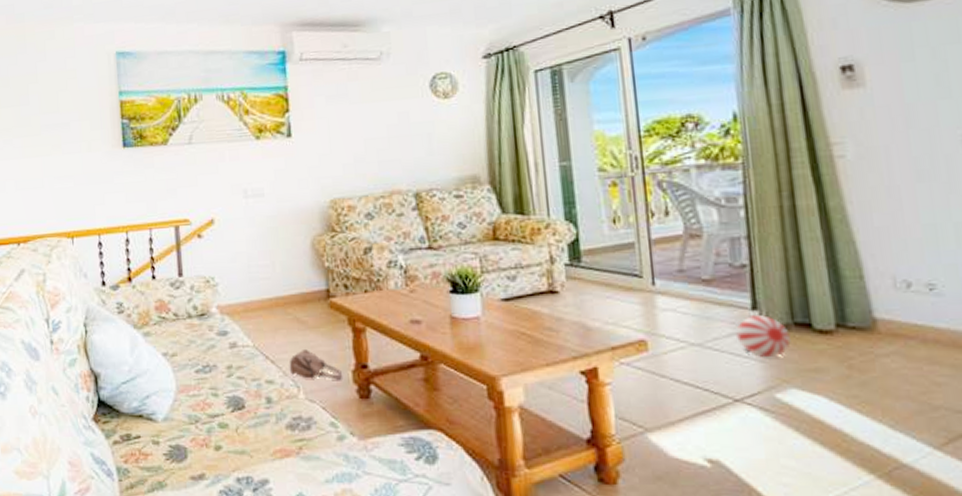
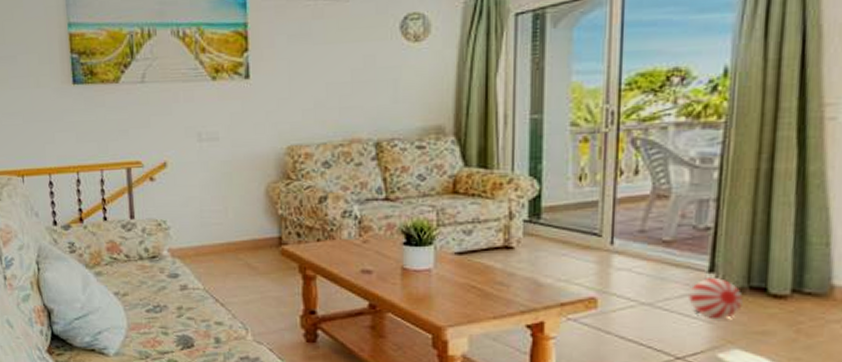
handbag: present [289,348,343,380] -> none [238,293,291,324]

